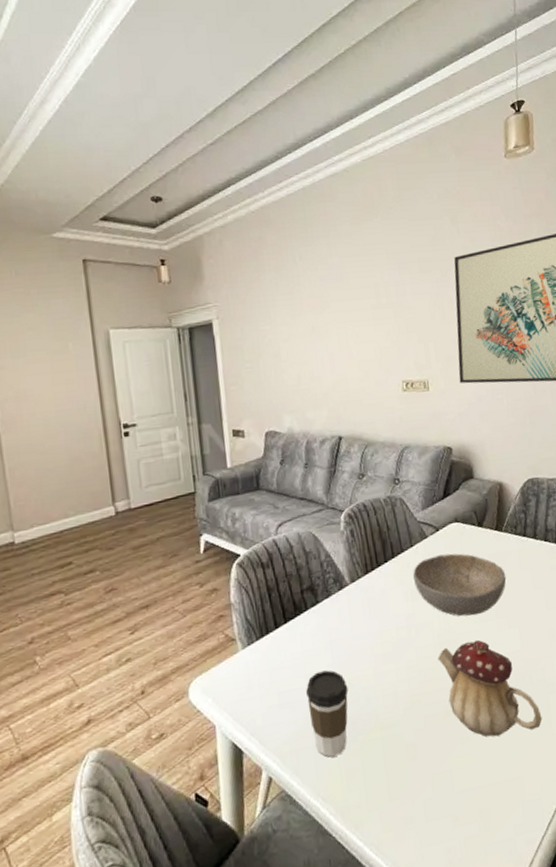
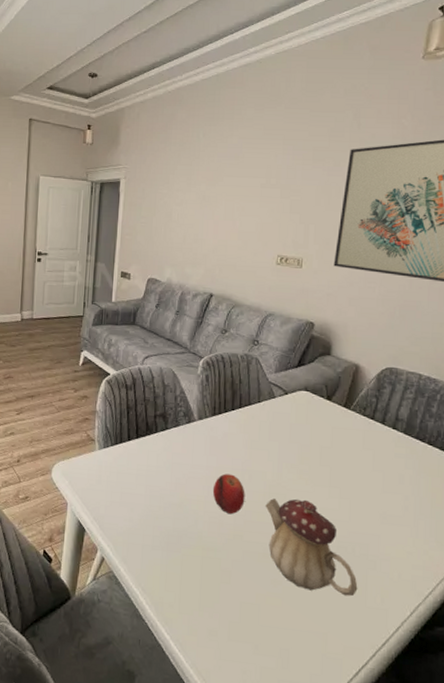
coffee cup: present [305,670,349,757] -> none [143,485,180,559]
fruit: none [379,634,416,680] -> present [212,474,245,514]
bowl: present [413,553,507,617] -> none [256,415,346,478]

